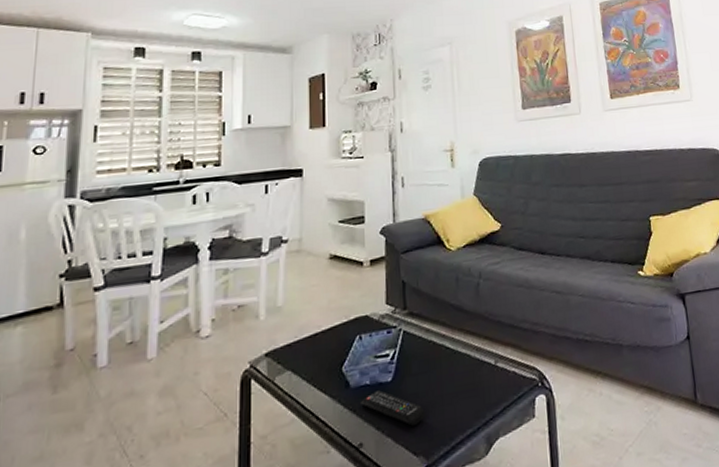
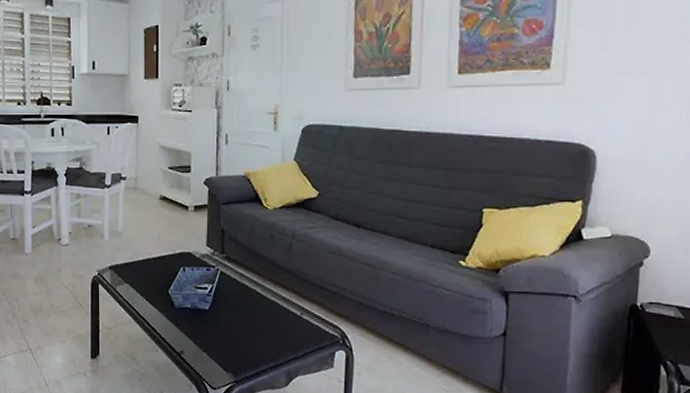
remote control: present [359,390,425,426] -> none [182,315,235,348]

